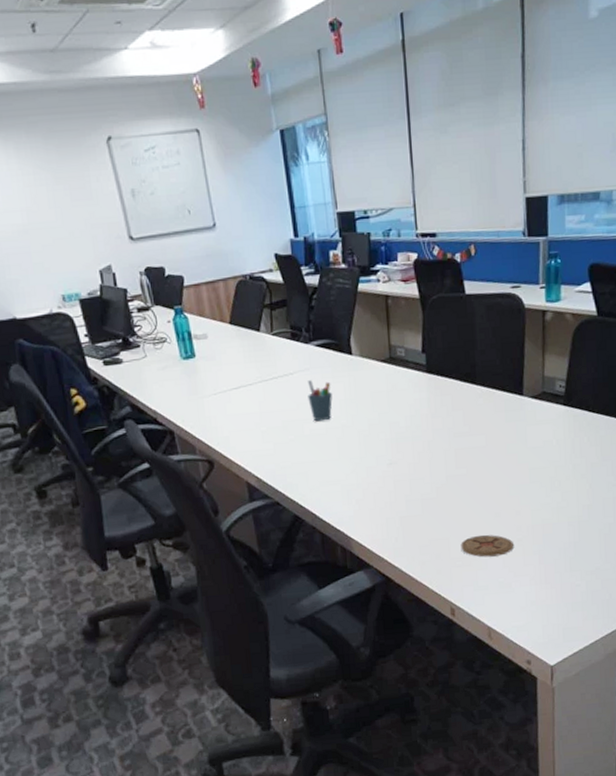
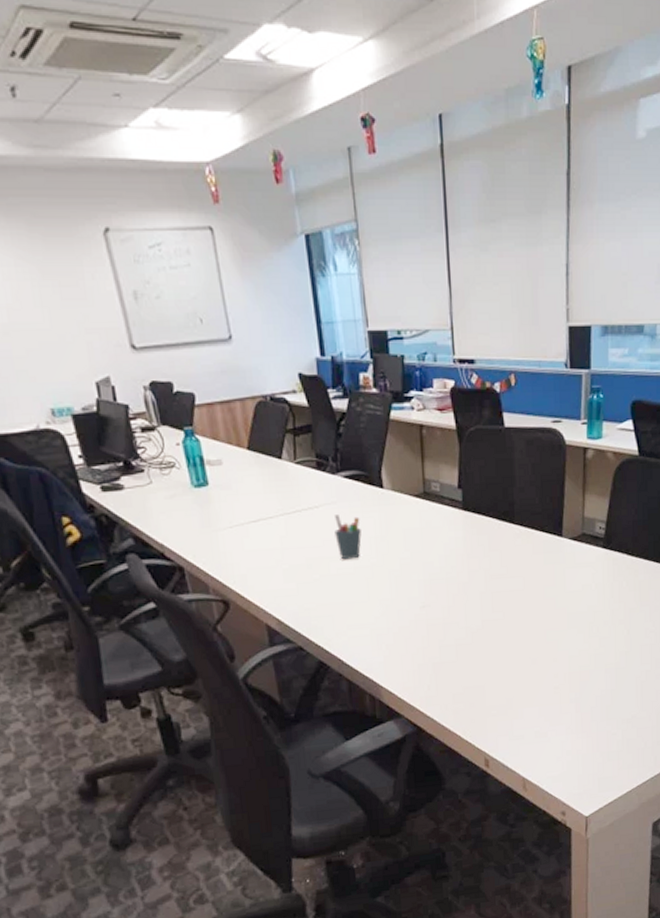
coaster: present [460,535,515,557] -> none [496,682,551,706]

